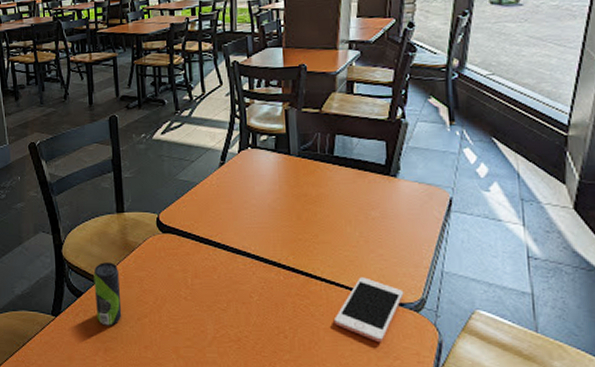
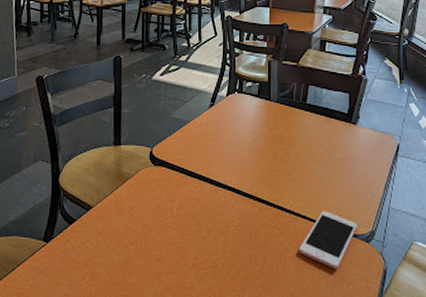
beverage can: present [93,262,122,326] -> none [86,191,111,252]

